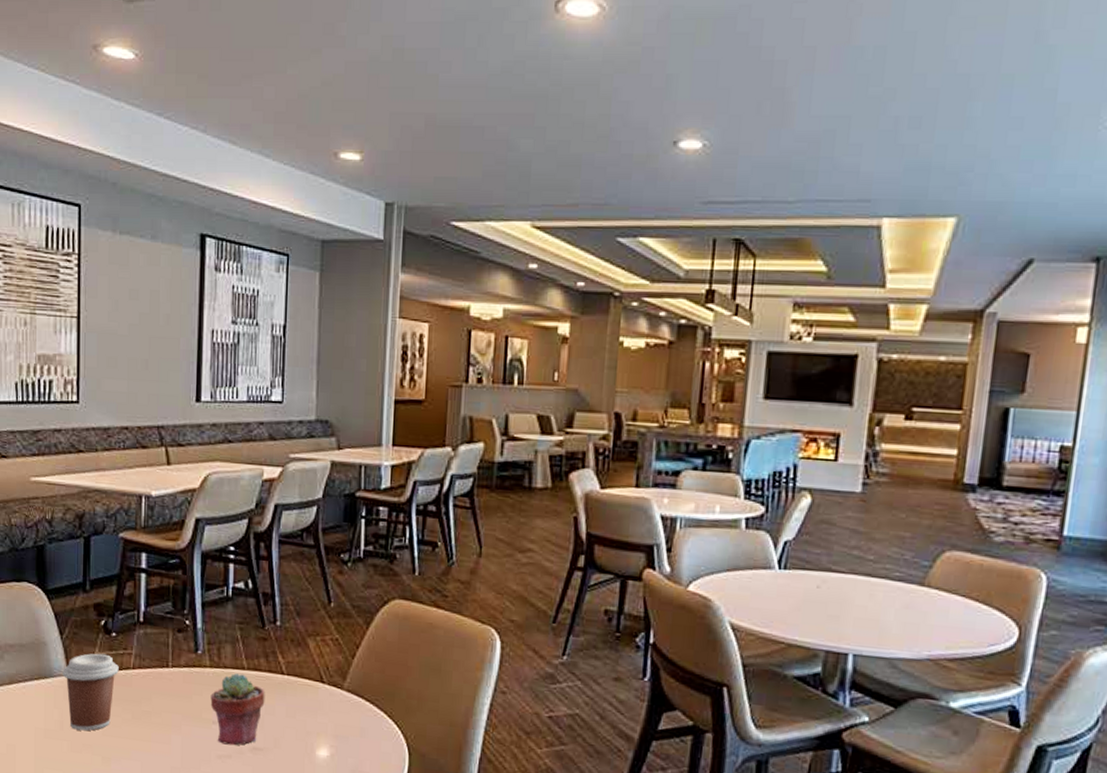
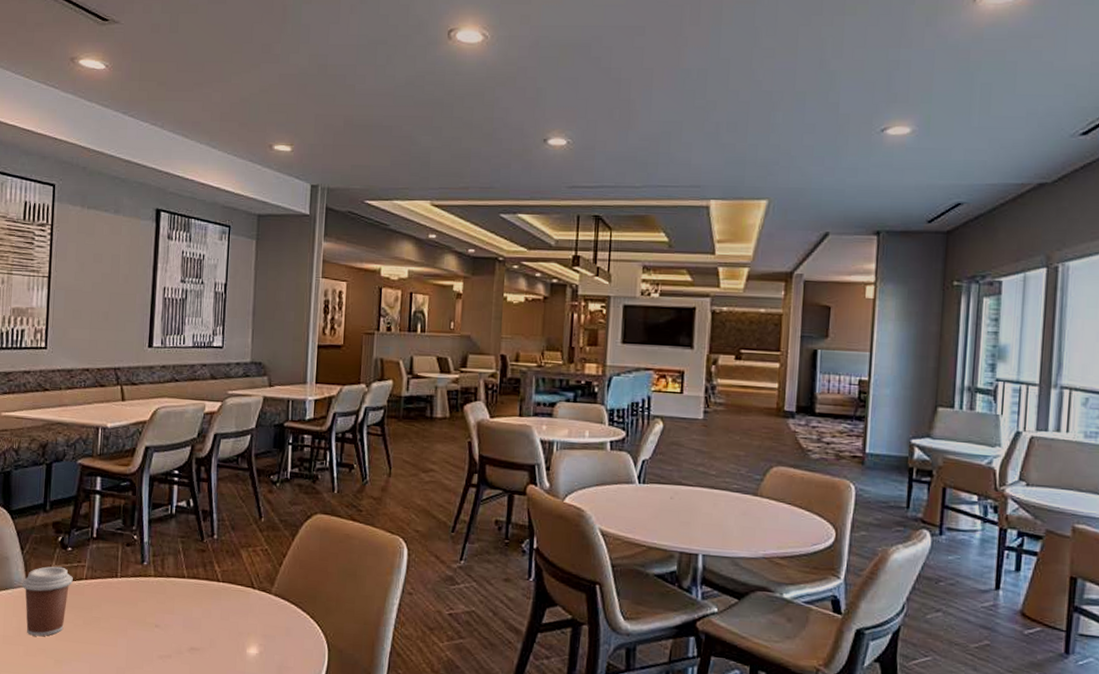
potted succulent: present [210,673,265,746] -> none [153,581,203,646]

